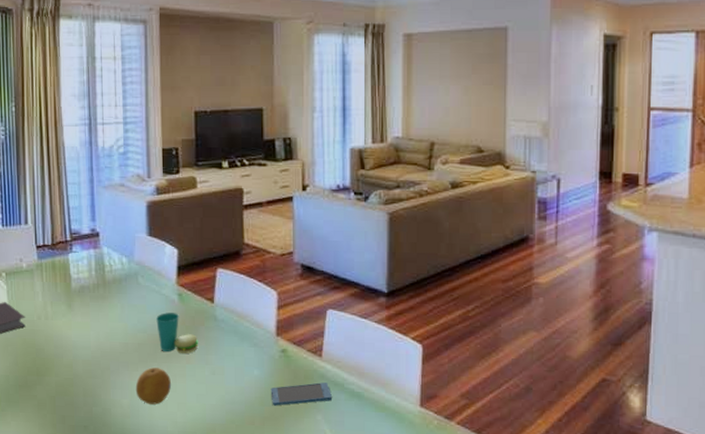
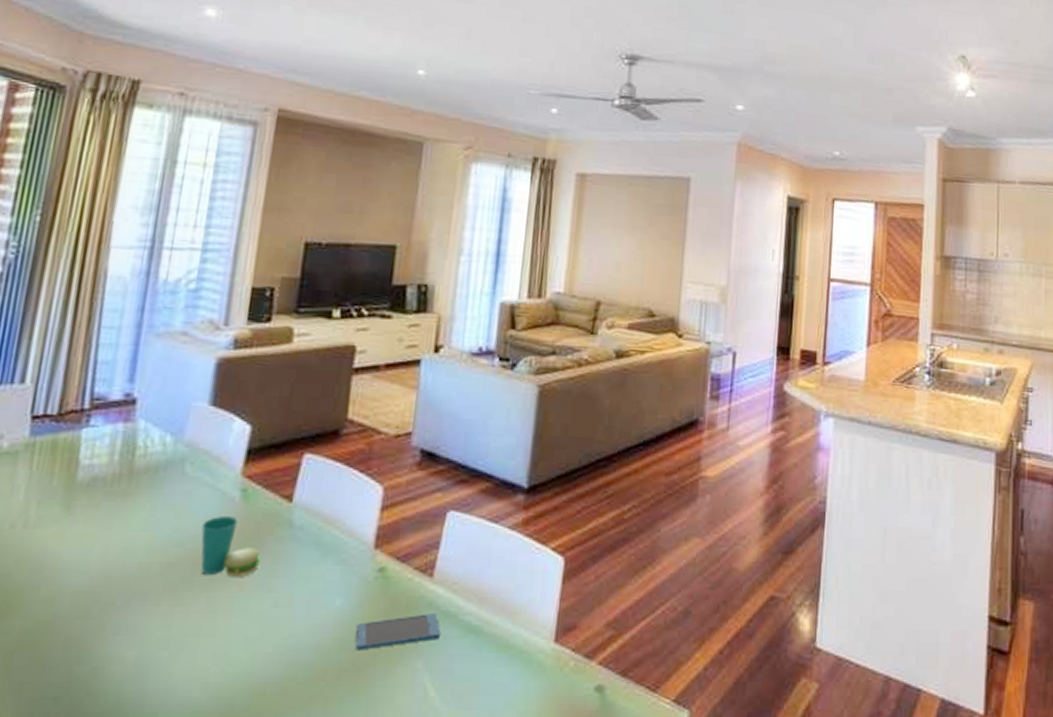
fruit: present [135,367,171,405] -> none [150,599,210,657]

